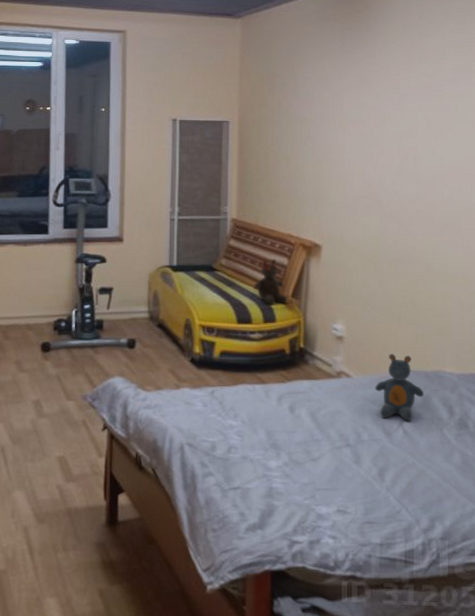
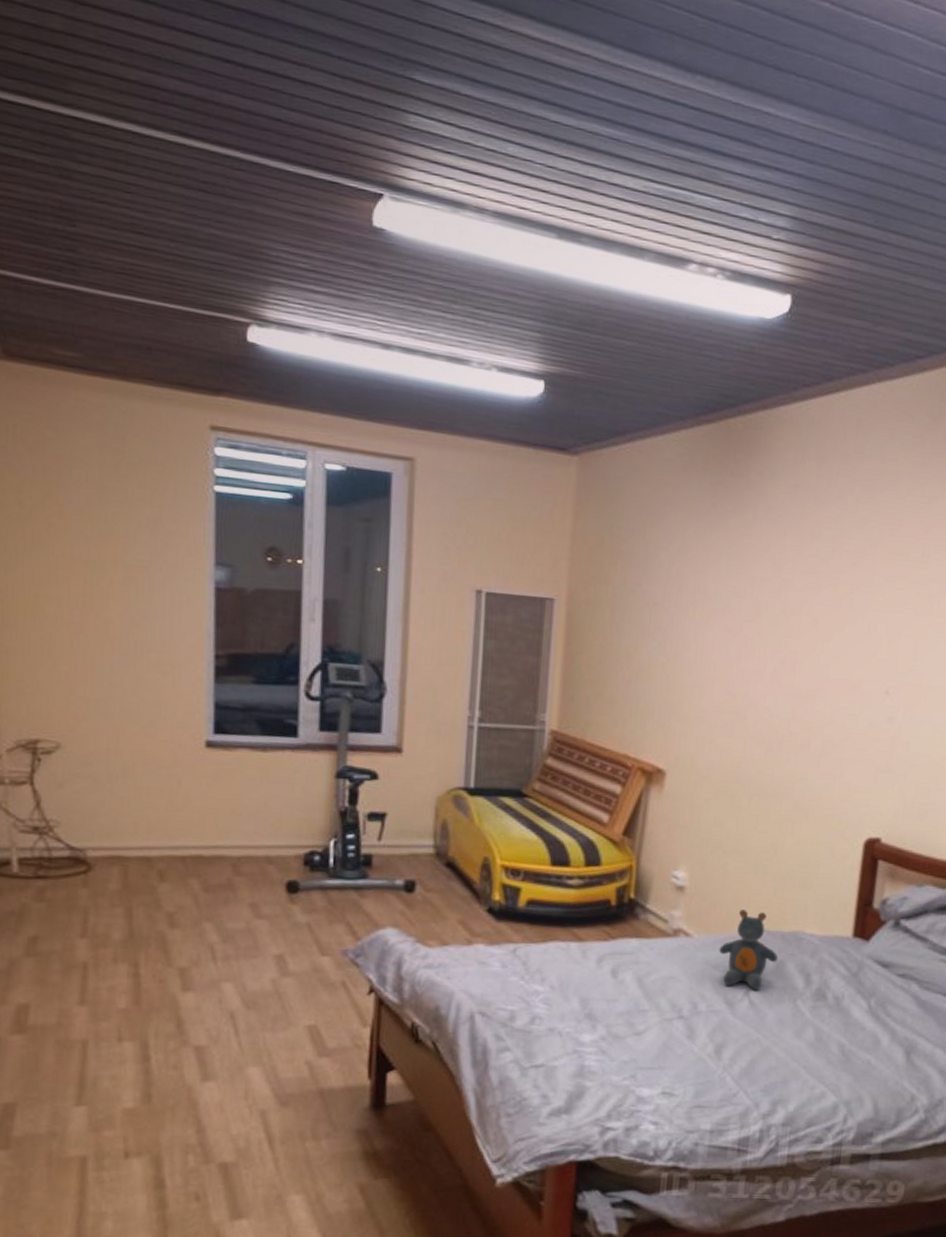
teddy bear: present [253,259,288,304] -> none [574,785,618,843]

